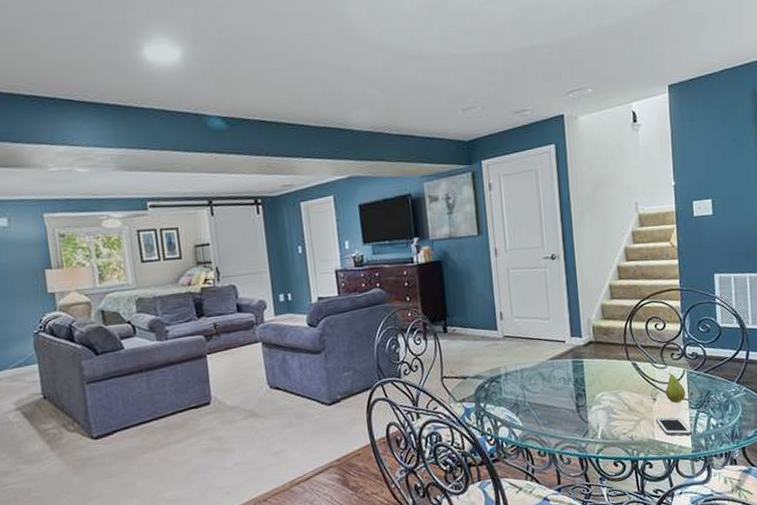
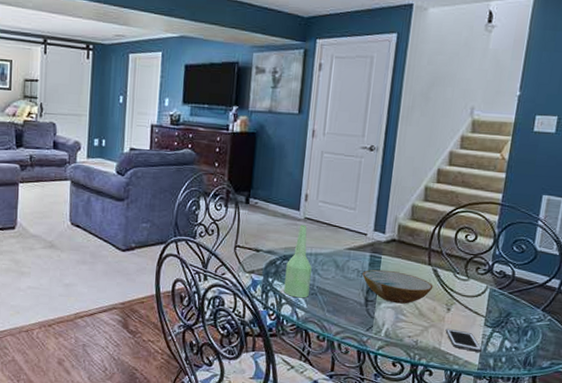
bottle: none [495,343,522,418] -> present [284,224,312,298]
bowl: none [568,372,636,404] -> present [362,269,433,304]
fruit: present [665,373,686,403] -> none [461,286,484,317]

